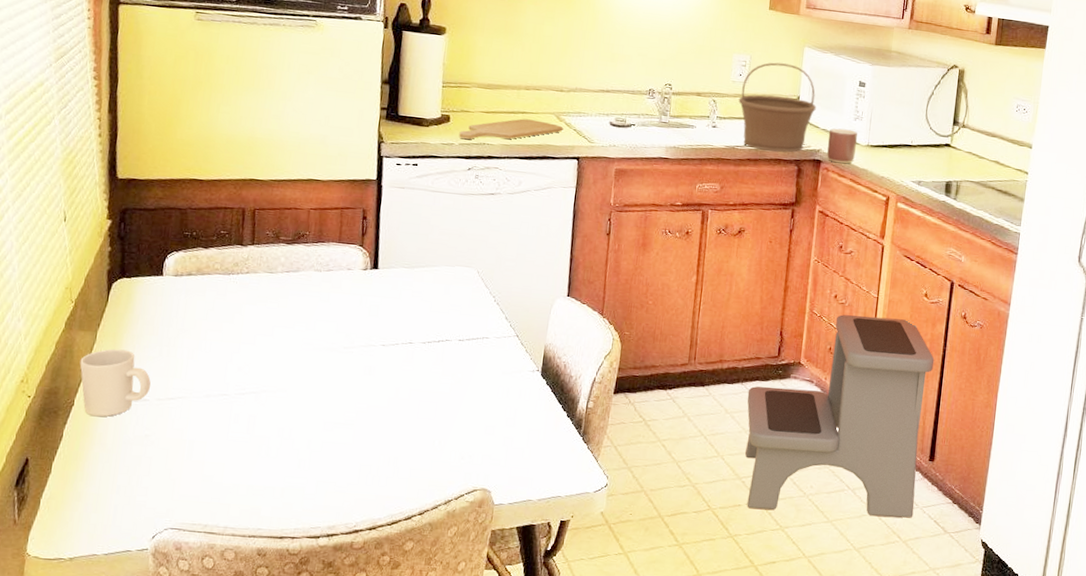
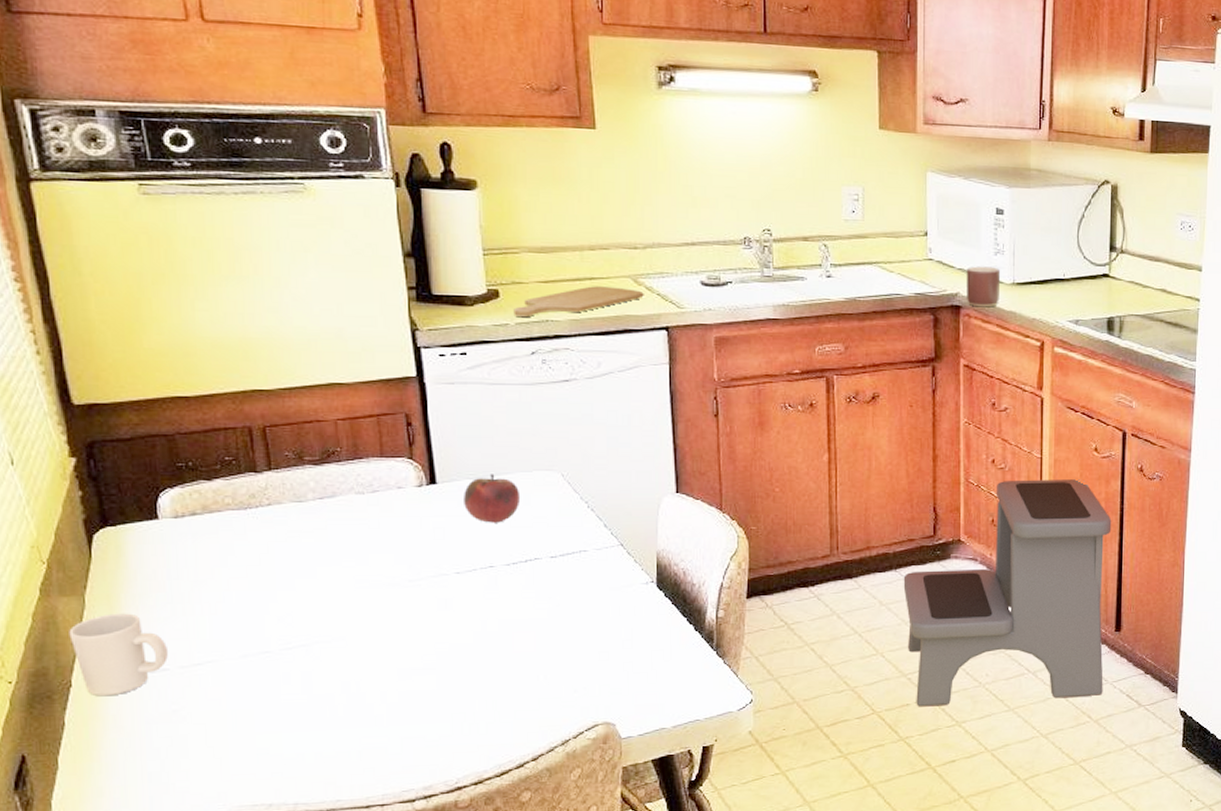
fruit: none [397,265,443,307] -> present [464,474,521,523]
basket: present [738,62,816,153] -> none [854,193,948,301]

